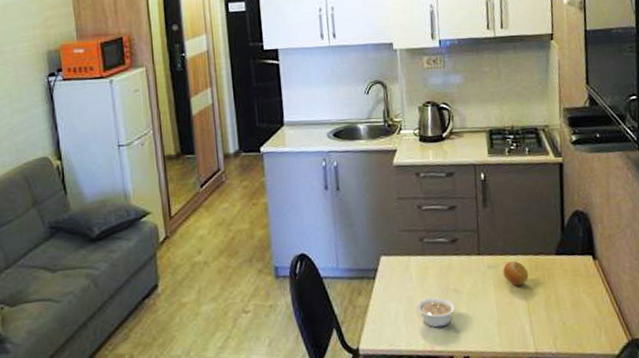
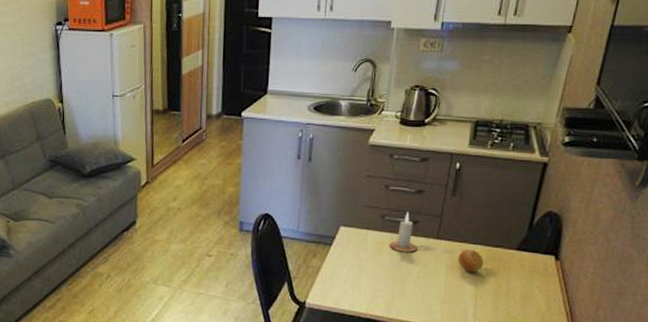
legume: present [416,297,455,328] -> none [365,269,404,297]
candle: none [433,231,462,275] -> present [389,212,417,252]

